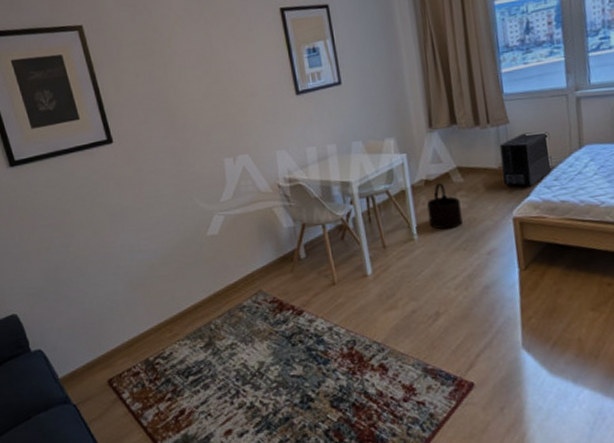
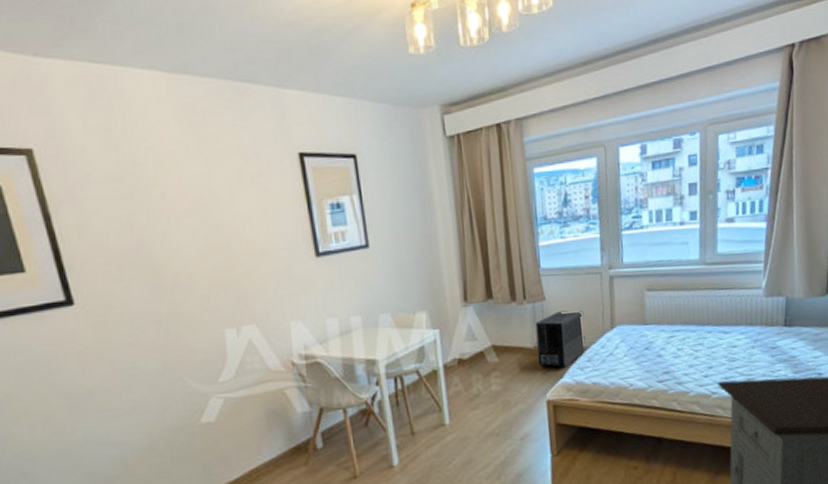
wooden bucket: present [427,182,463,230] -> none [460,361,496,414]

